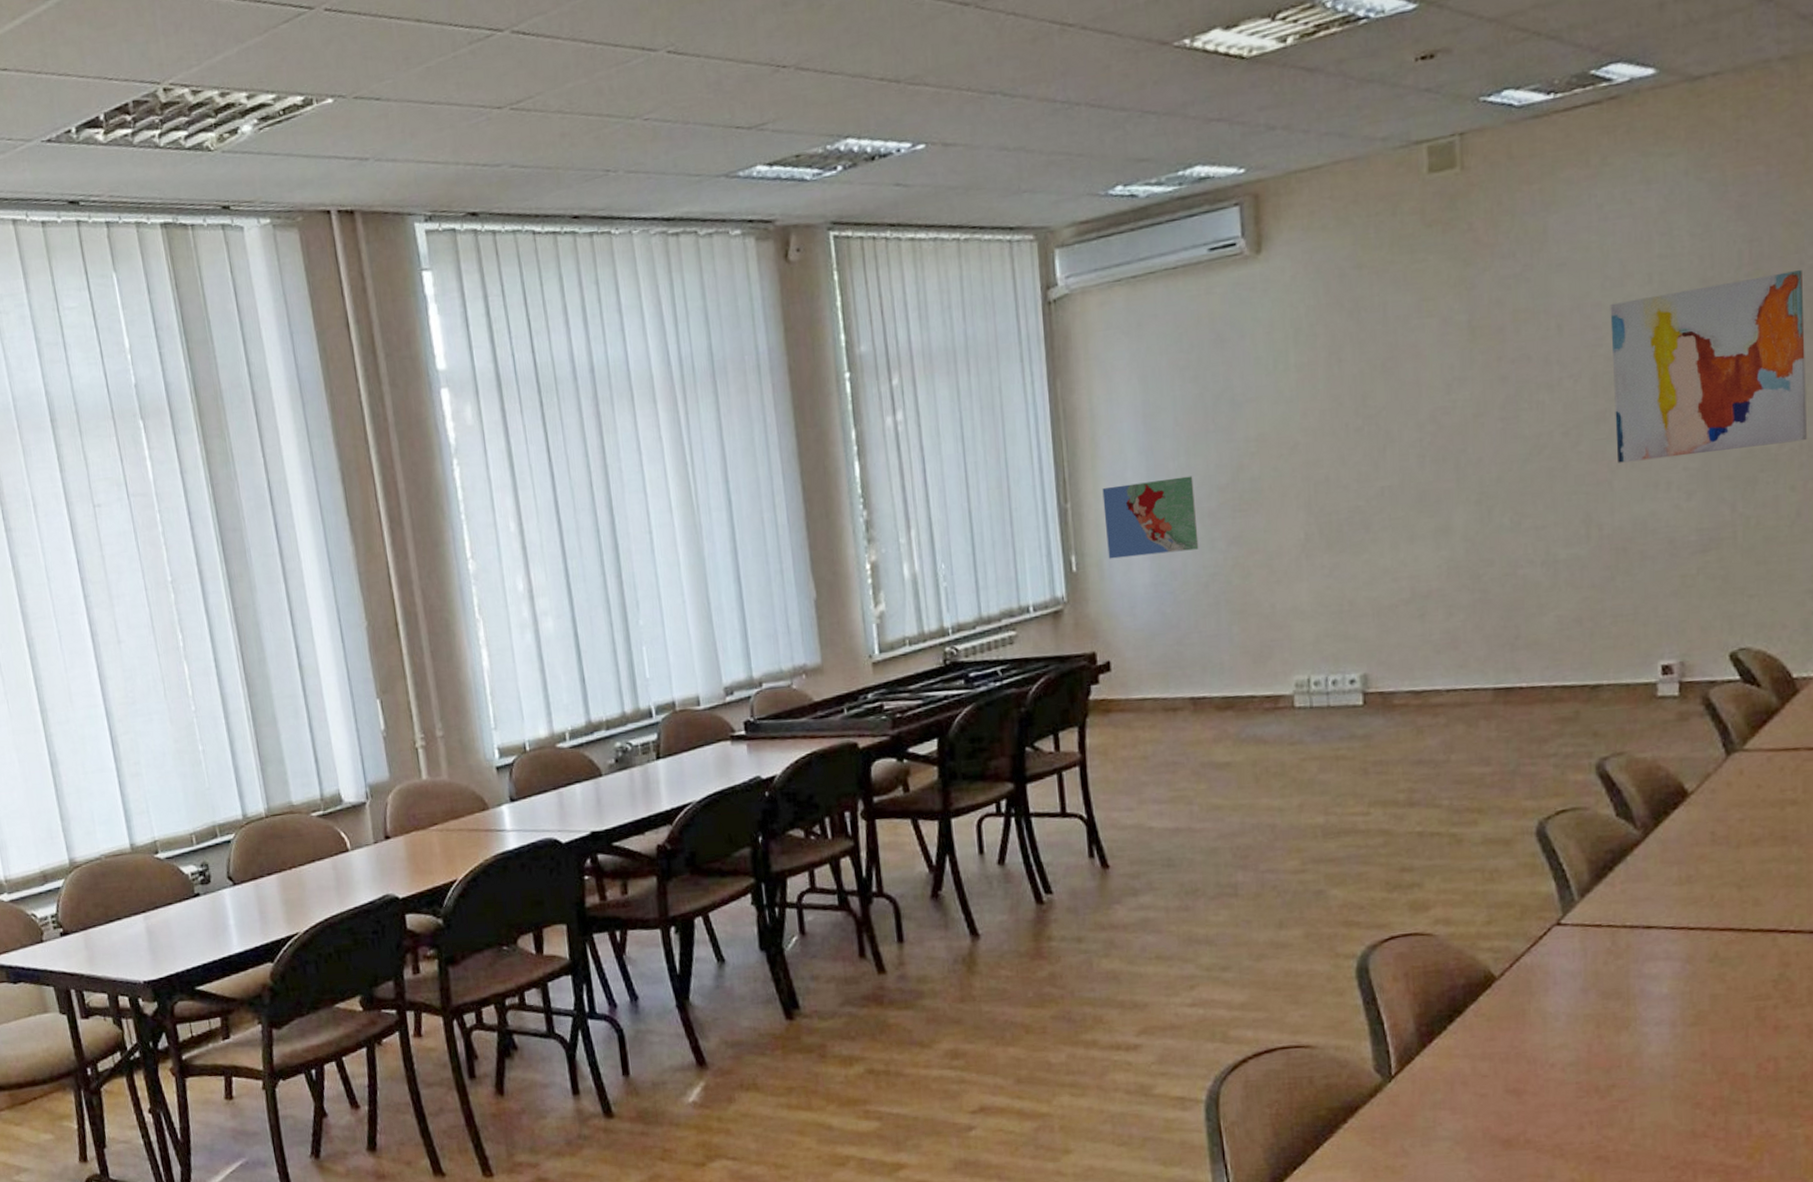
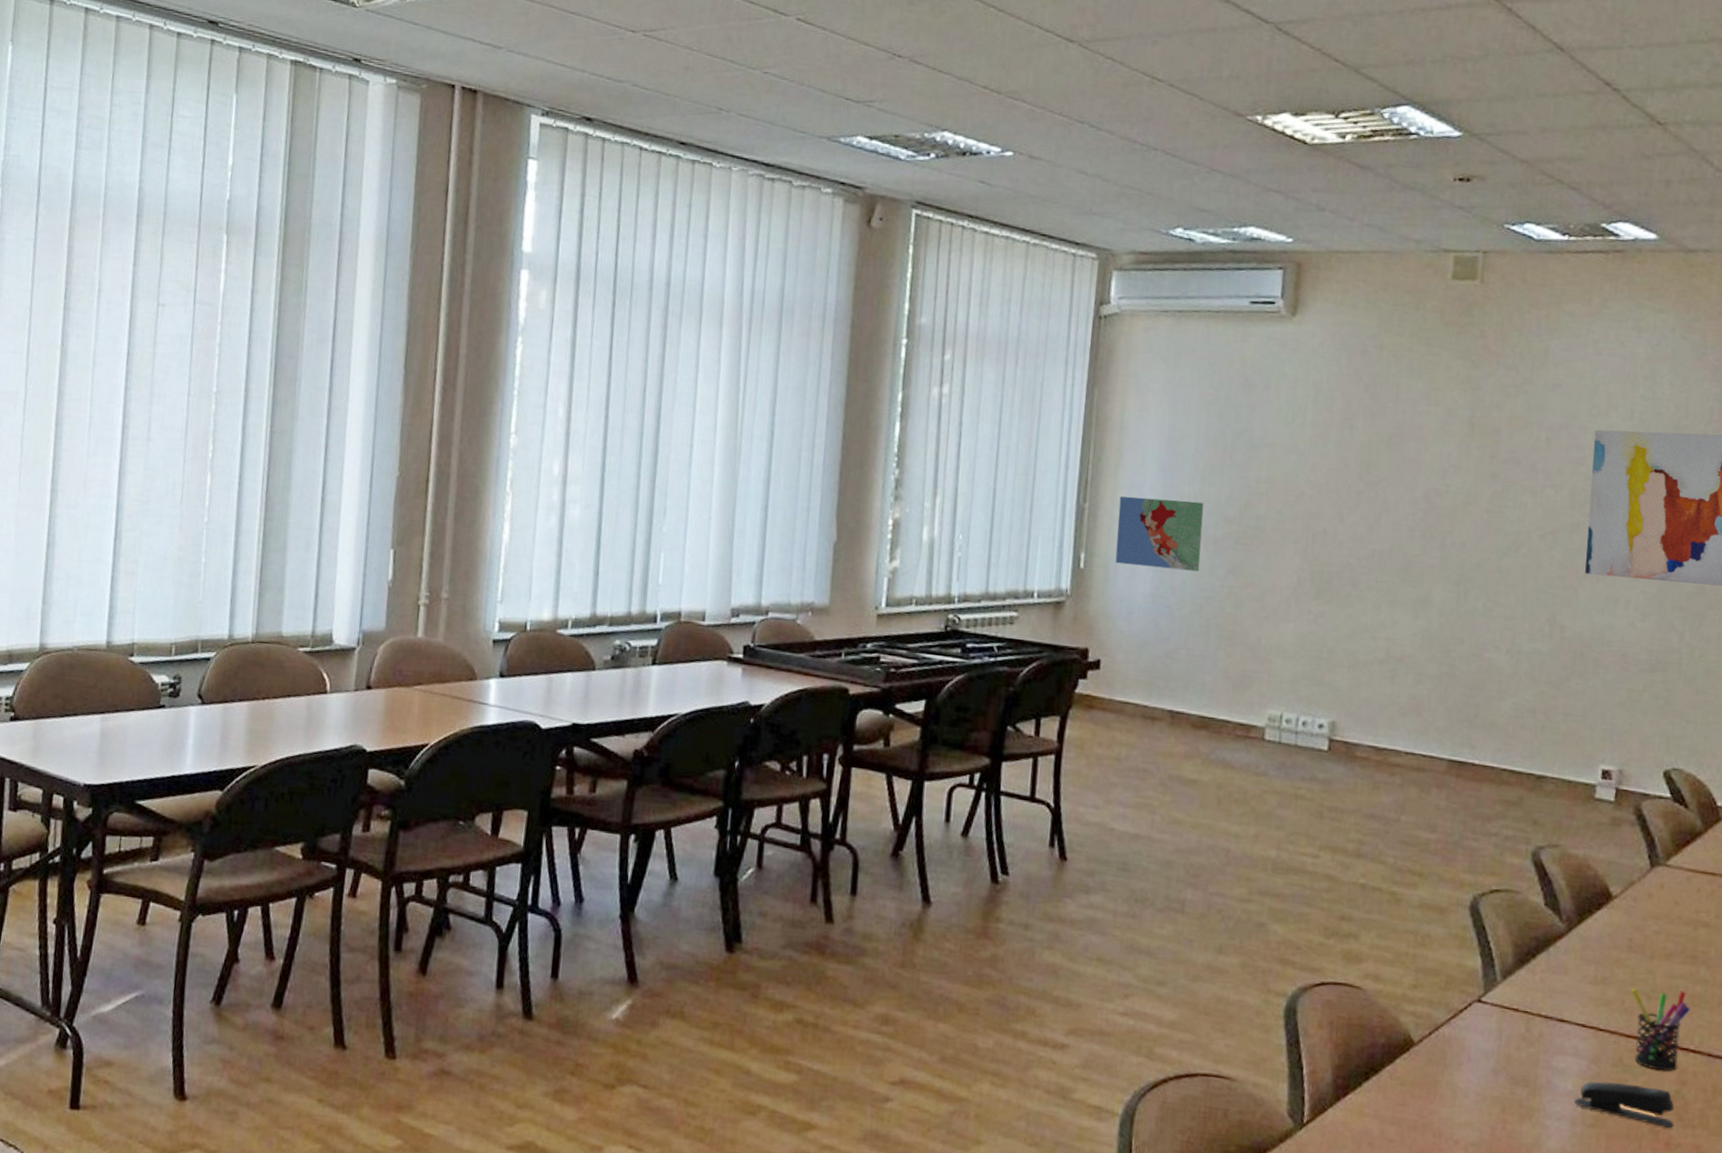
stapler: none [1671,975,1780,1012] -> present [1573,1081,1675,1128]
pen holder: none [1719,874,1786,958] -> present [1630,988,1690,1072]

